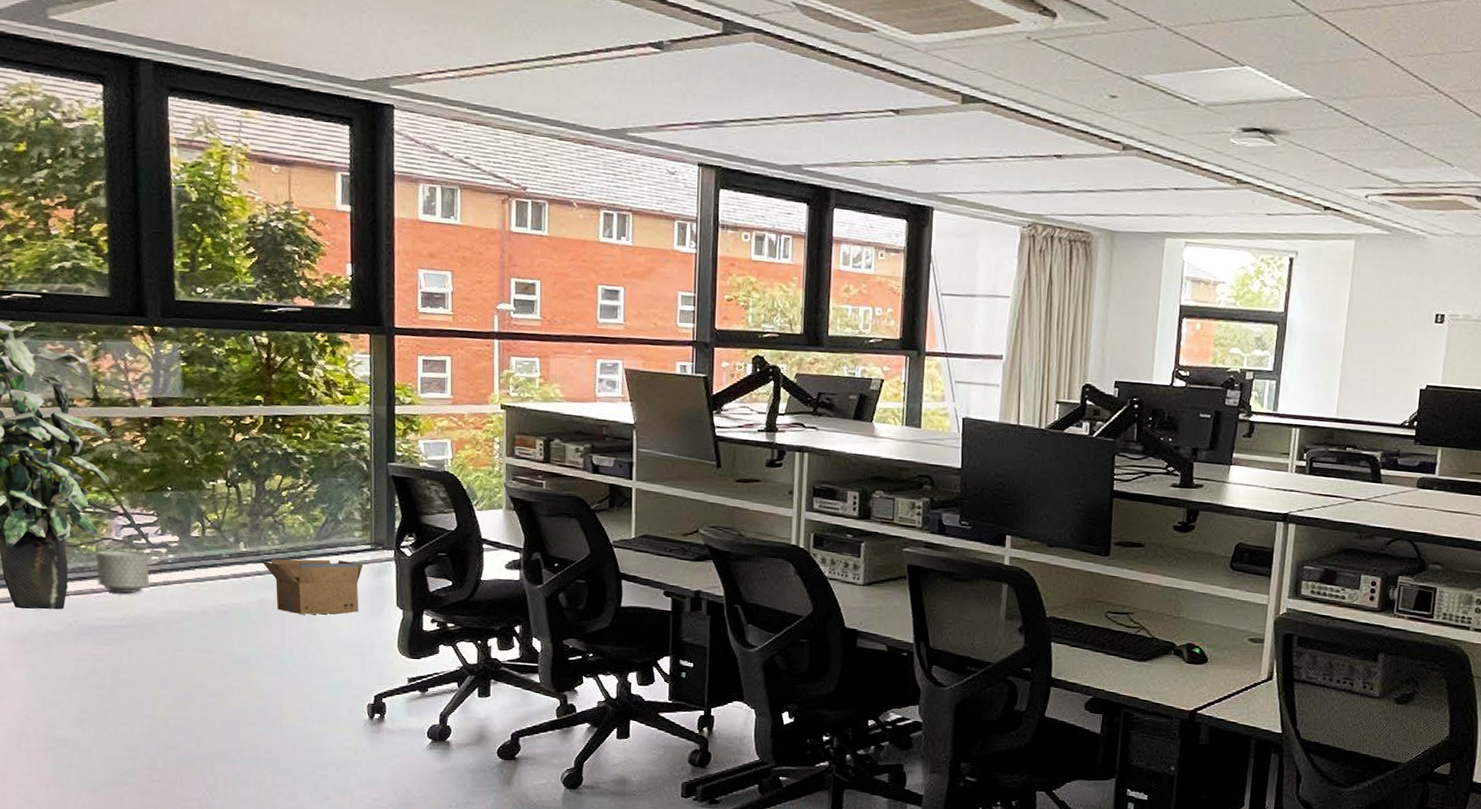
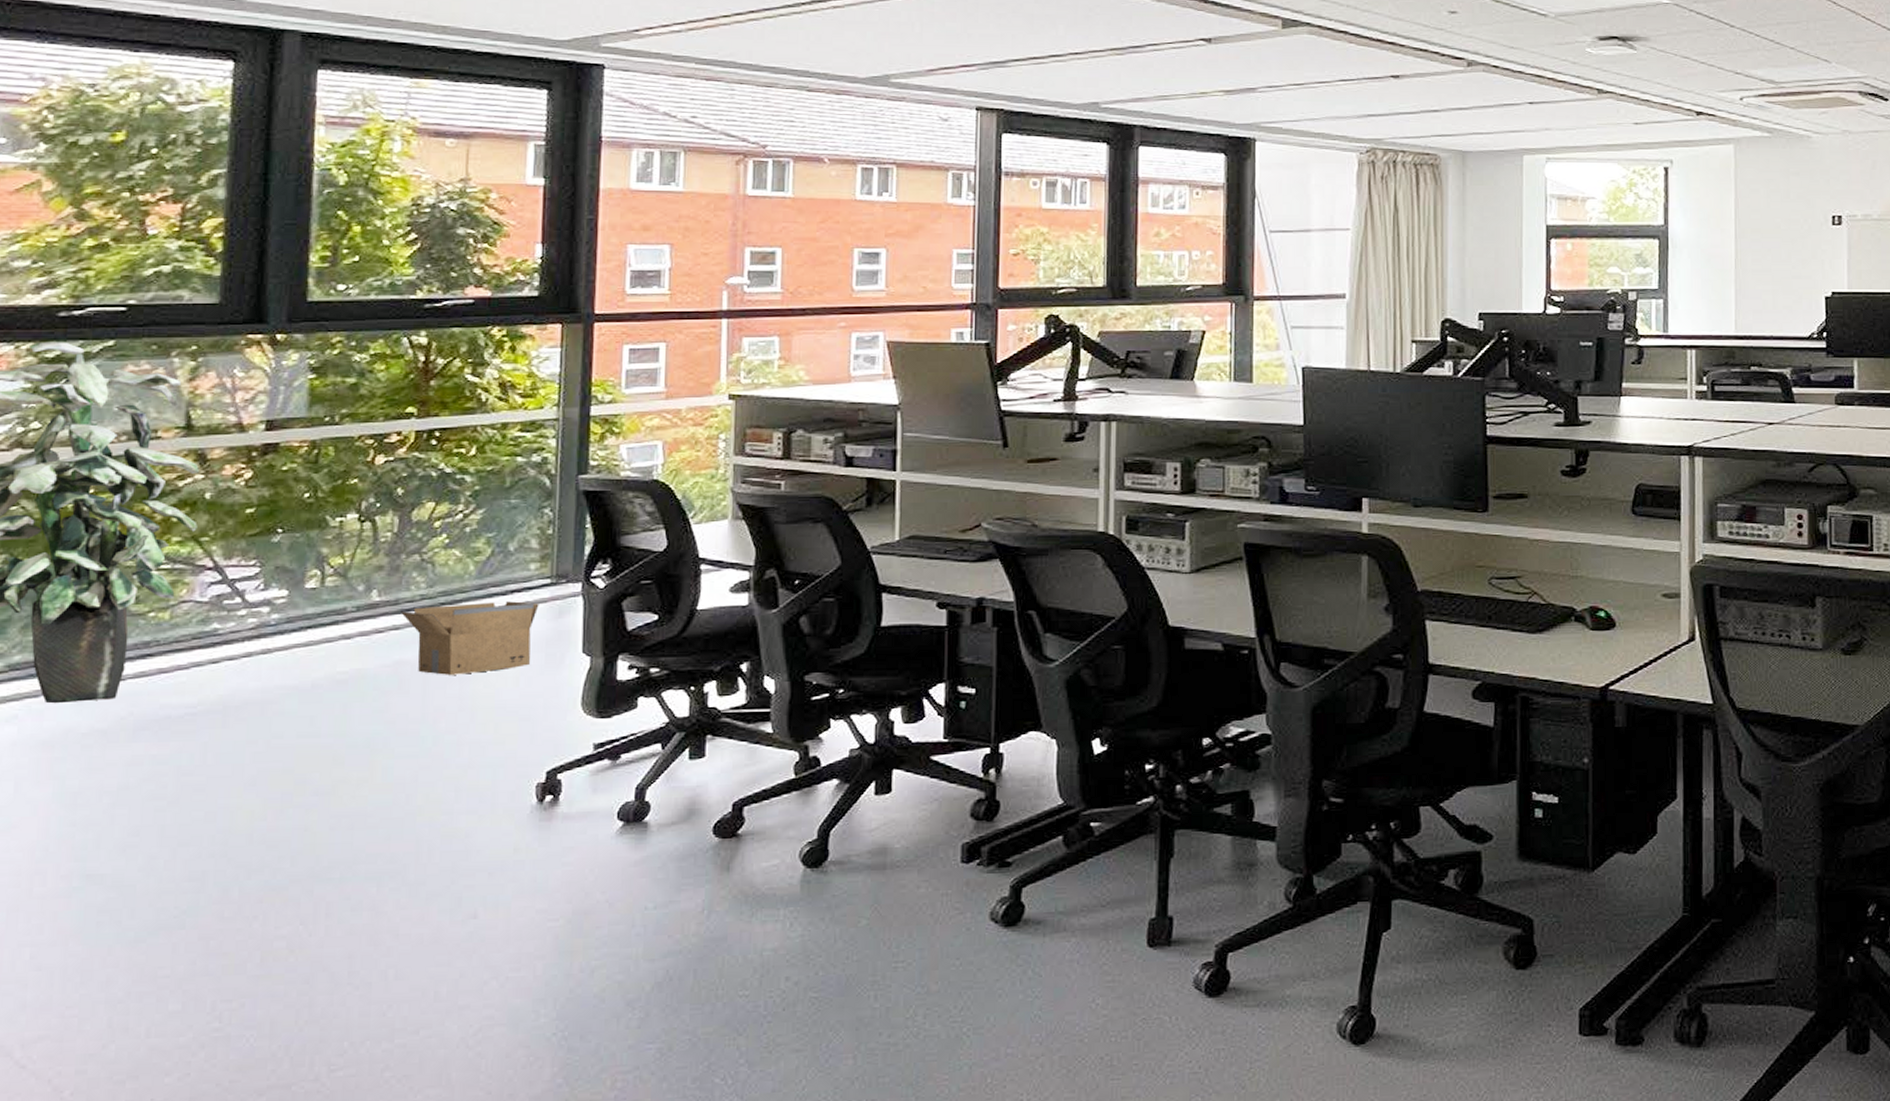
planter: present [95,550,150,594] -> none [167,615,243,672]

